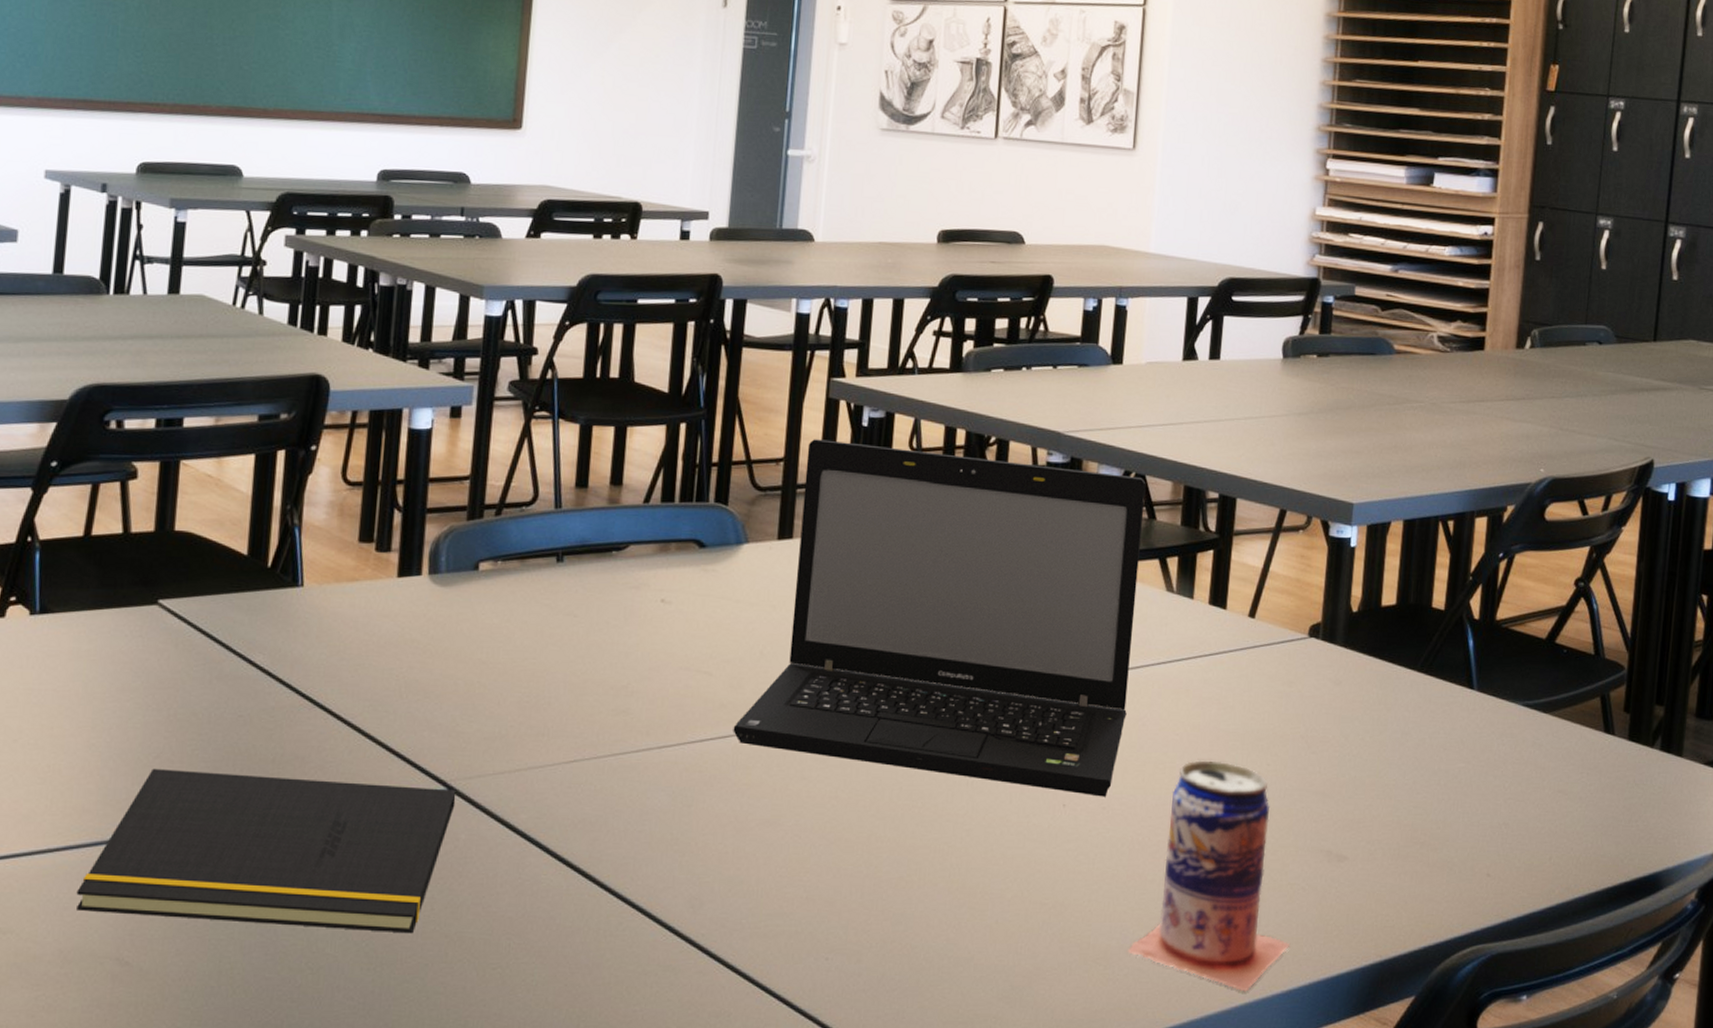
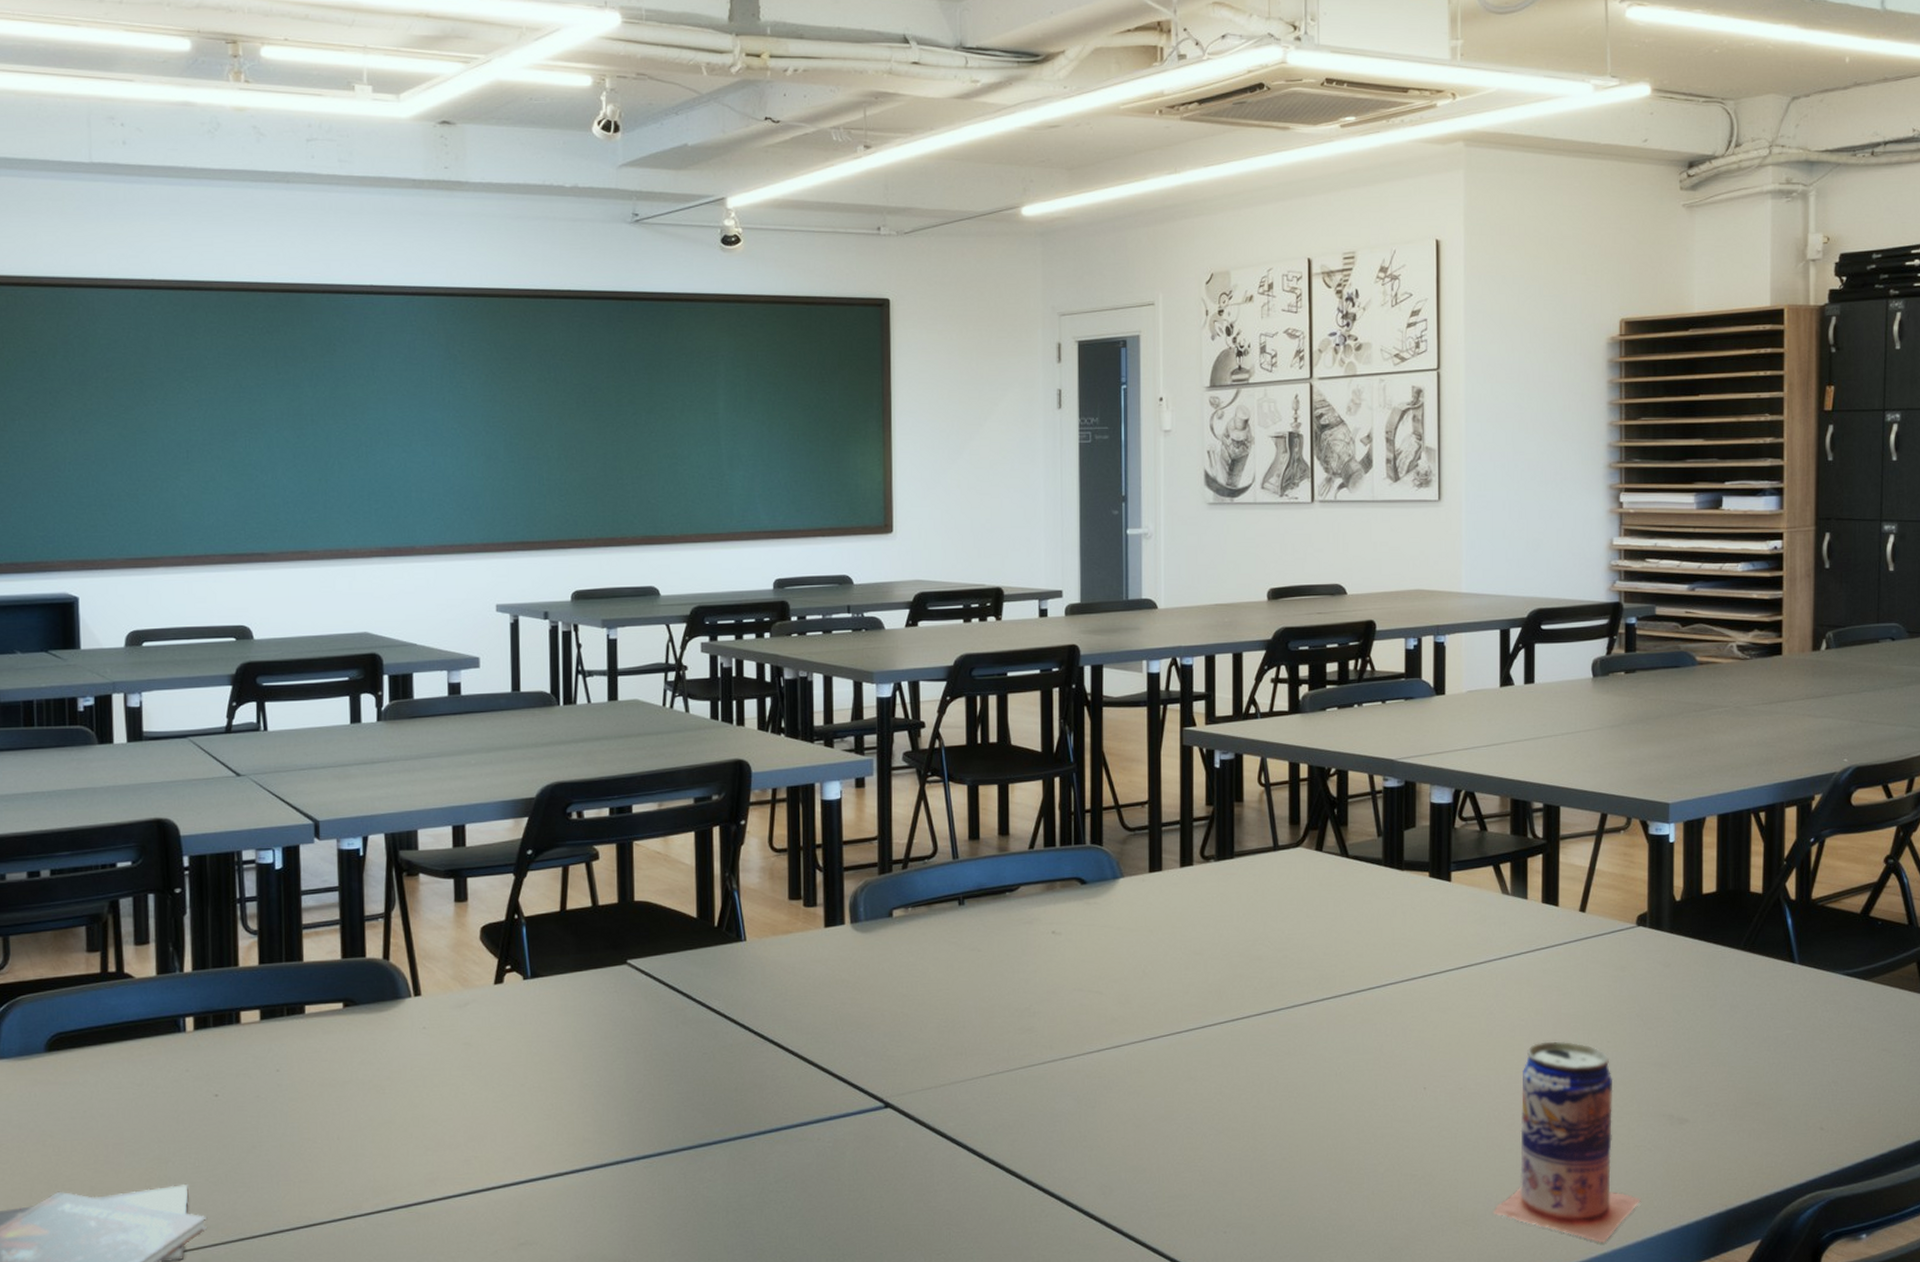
notepad: present [76,768,456,934] -> none [585,1101,892,1229]
laptop: present [733,439,1146,797] -> none [1125,782,1476,1079]

